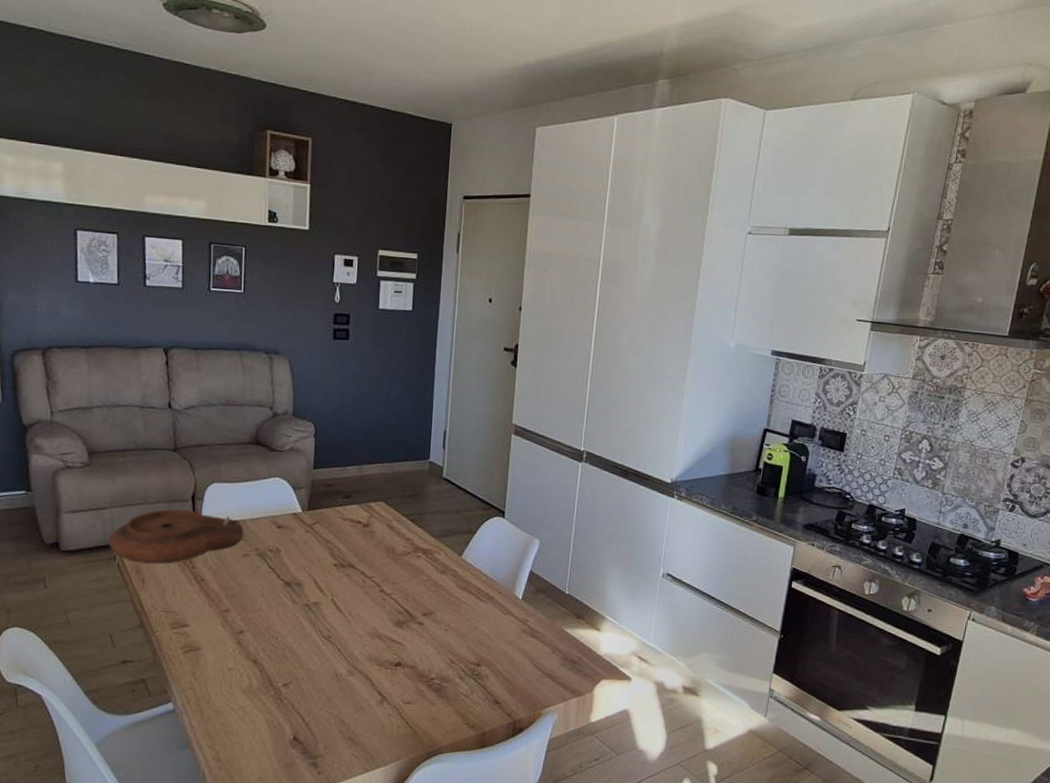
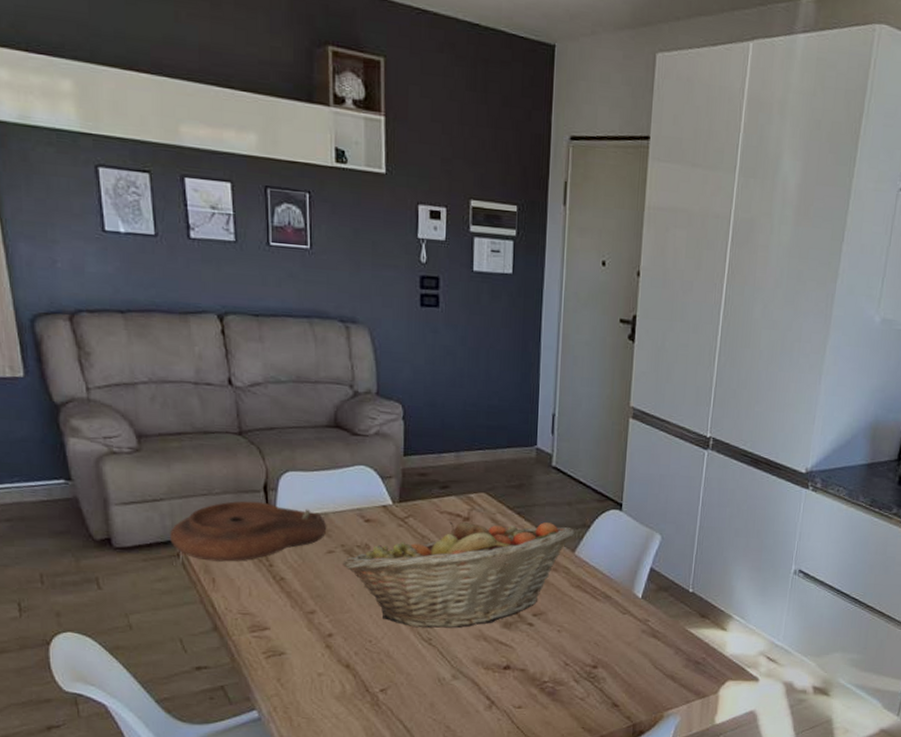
fruit basket: none [256,527,462,627] -> present [343,520,575,629]

